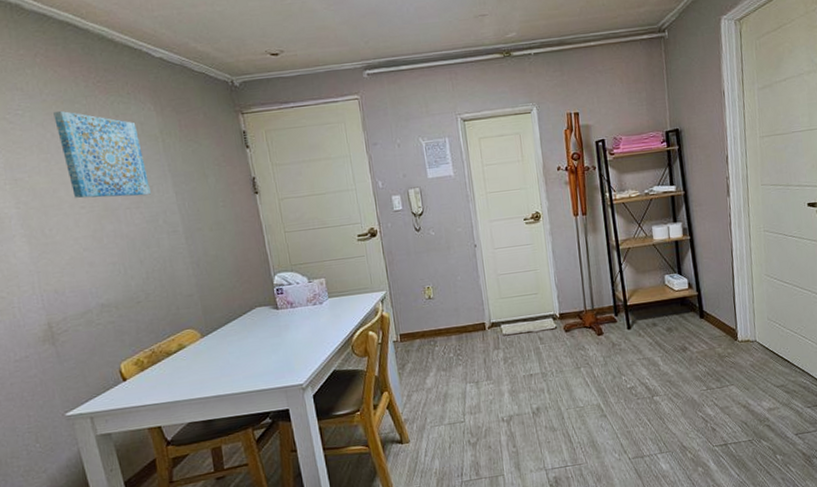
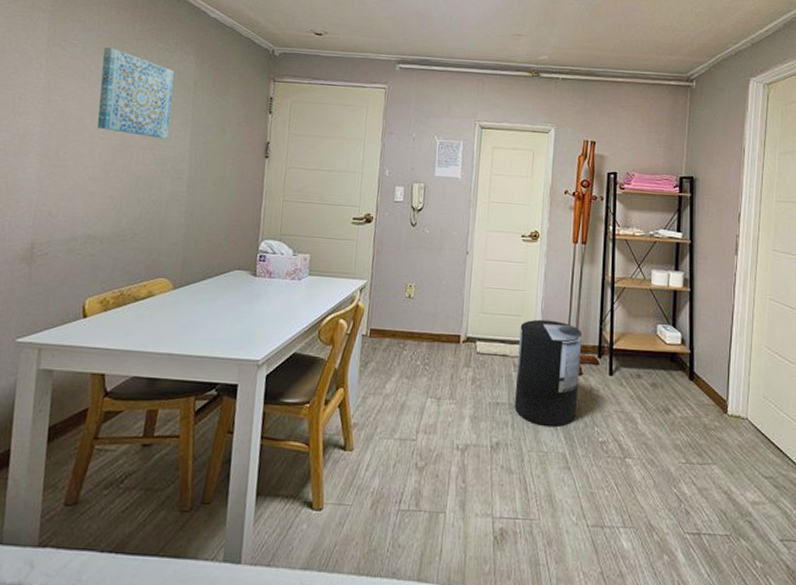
trash can: none [539,291,604,386] -> present [514,319,583,428]

